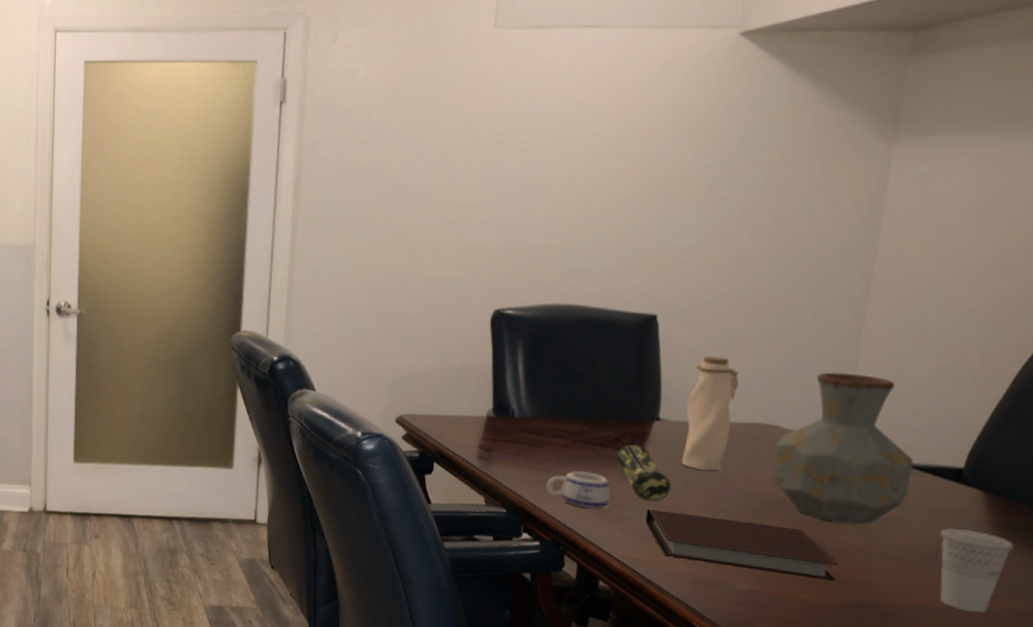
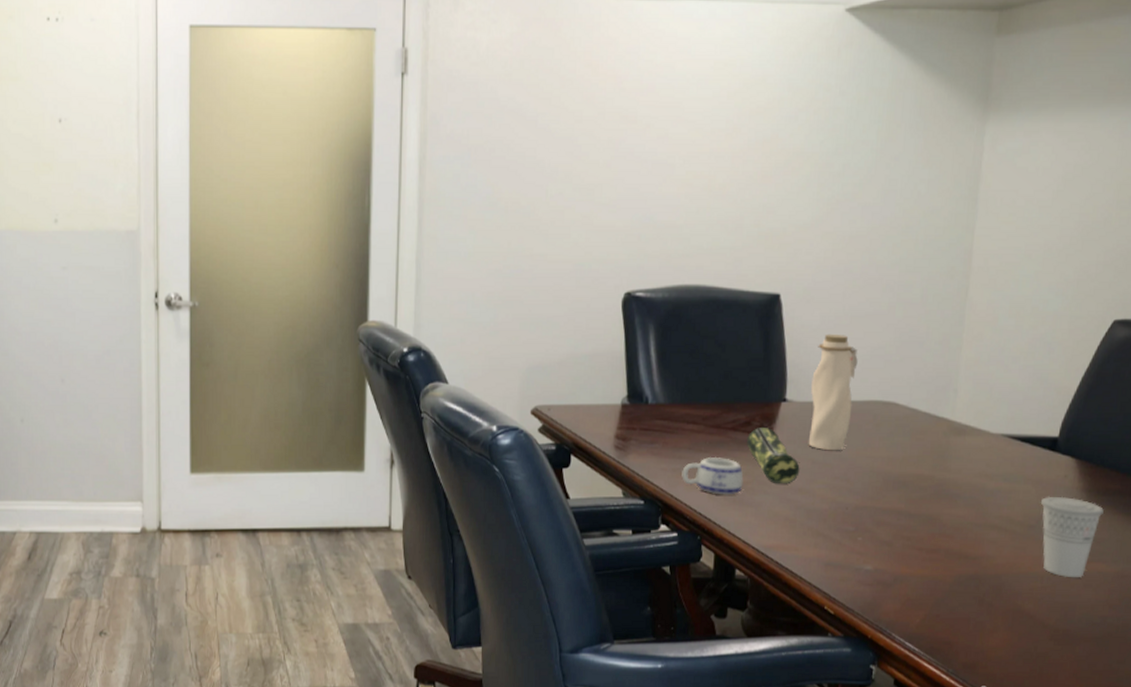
notebook: present [645,509,840,582] -> none [777,493,955,556]
vase: present [771,372,914,525] -> none [891,347,1016,498]

